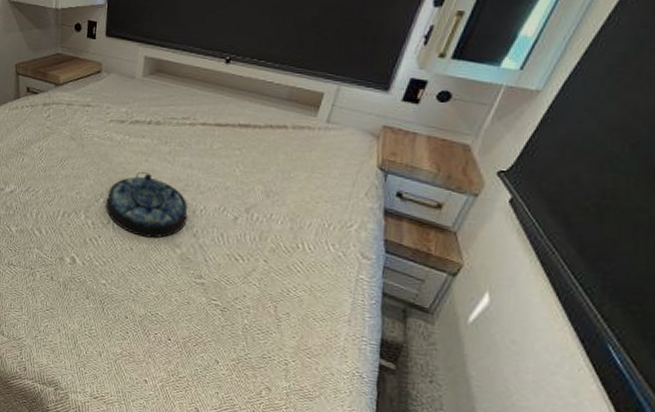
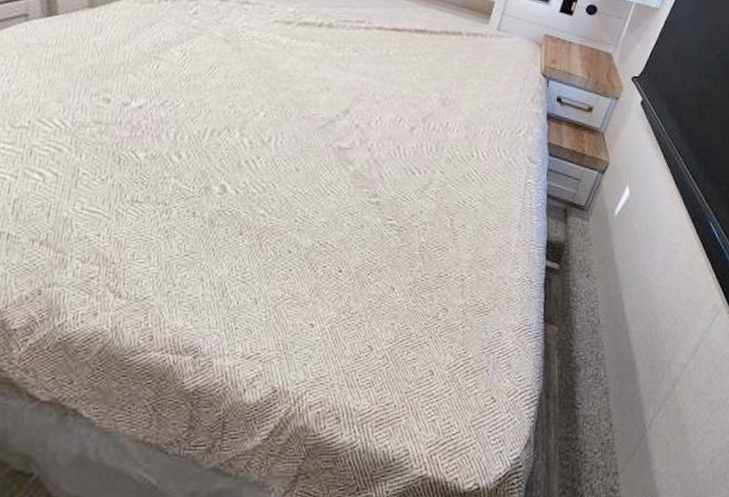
serving tray: present [105,172,188,238] -> none [266,80,363,156]

